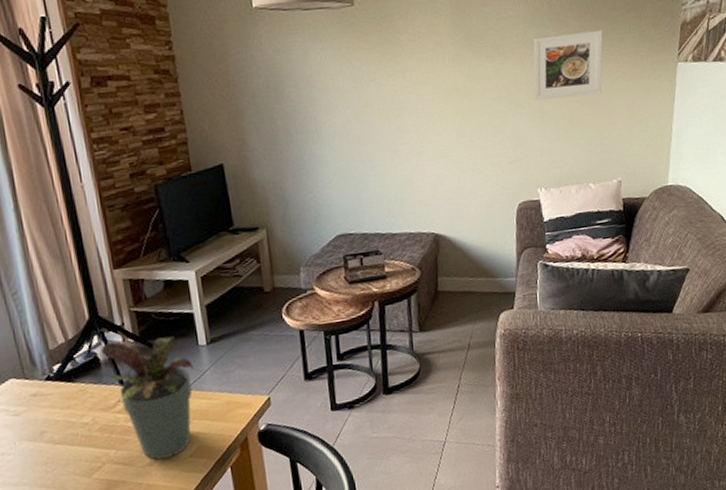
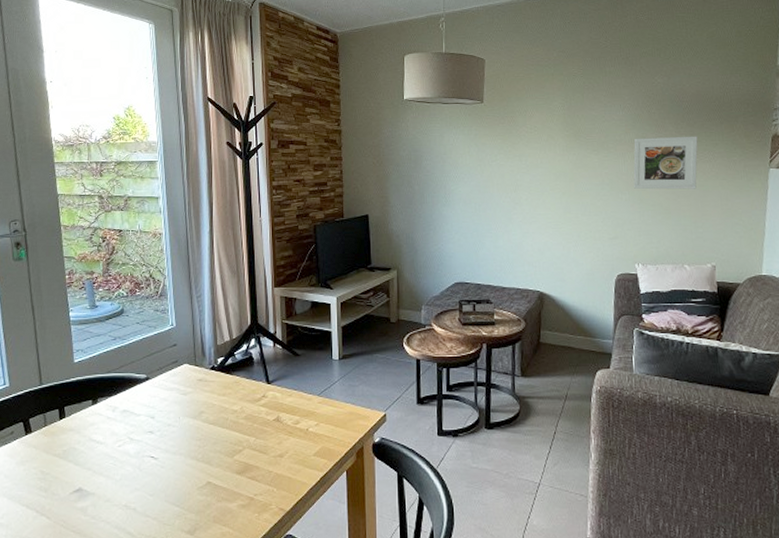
potted plant: present [100,330,194,460] -> none [255,337,326,454]

